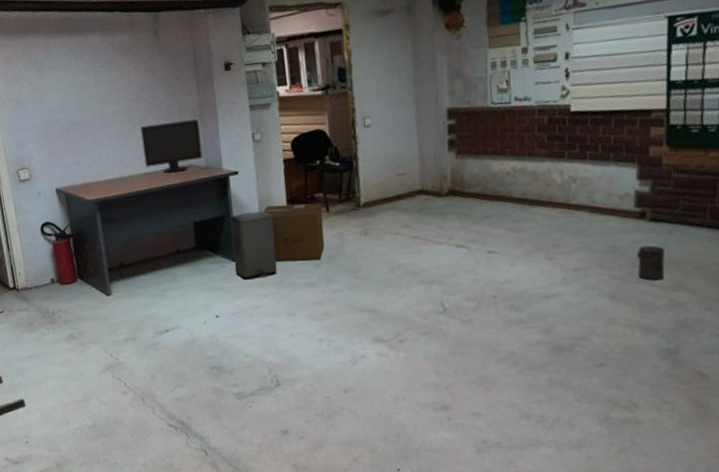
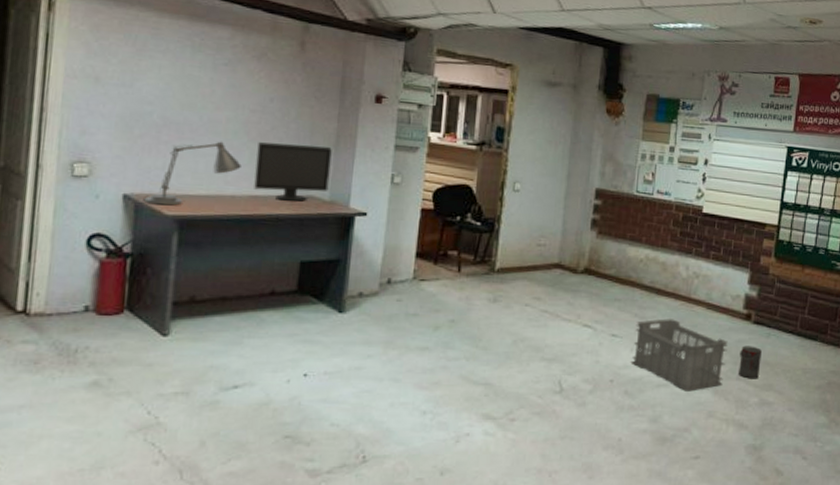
desk lamp: none [70,132,132,194] -> present [143,141,241,206]
pedal bin: present [230,211,277,280] -> none [339,259,396,336]
box: present [263,202,325,262] -> none [387,256,454,323]
plastic crate: none [512,228,622,300] -> present [632,319,728,392]

